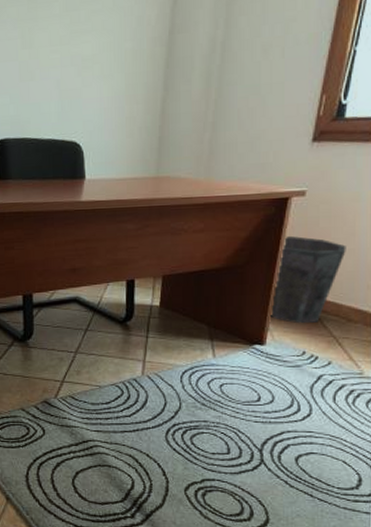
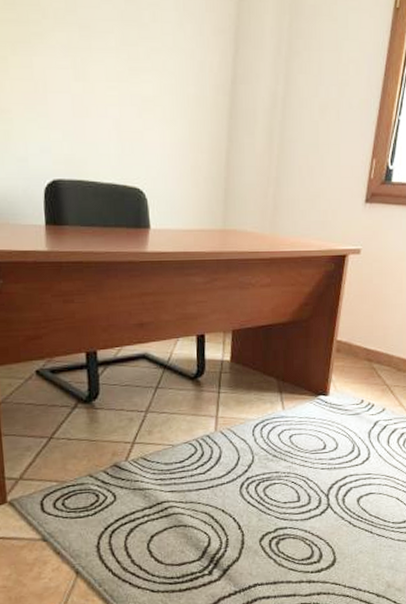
waste bin: present [268,235,346,324] -> none [331,291,395,375]

